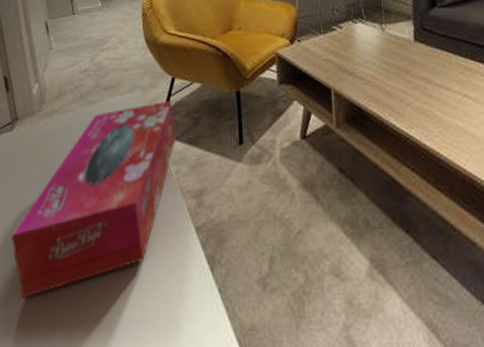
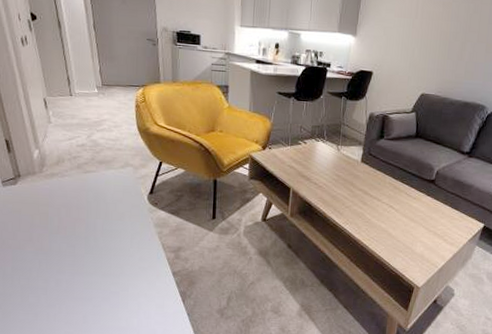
tissue box: present [11,101,175,298] -> none [18,179,160,306]

